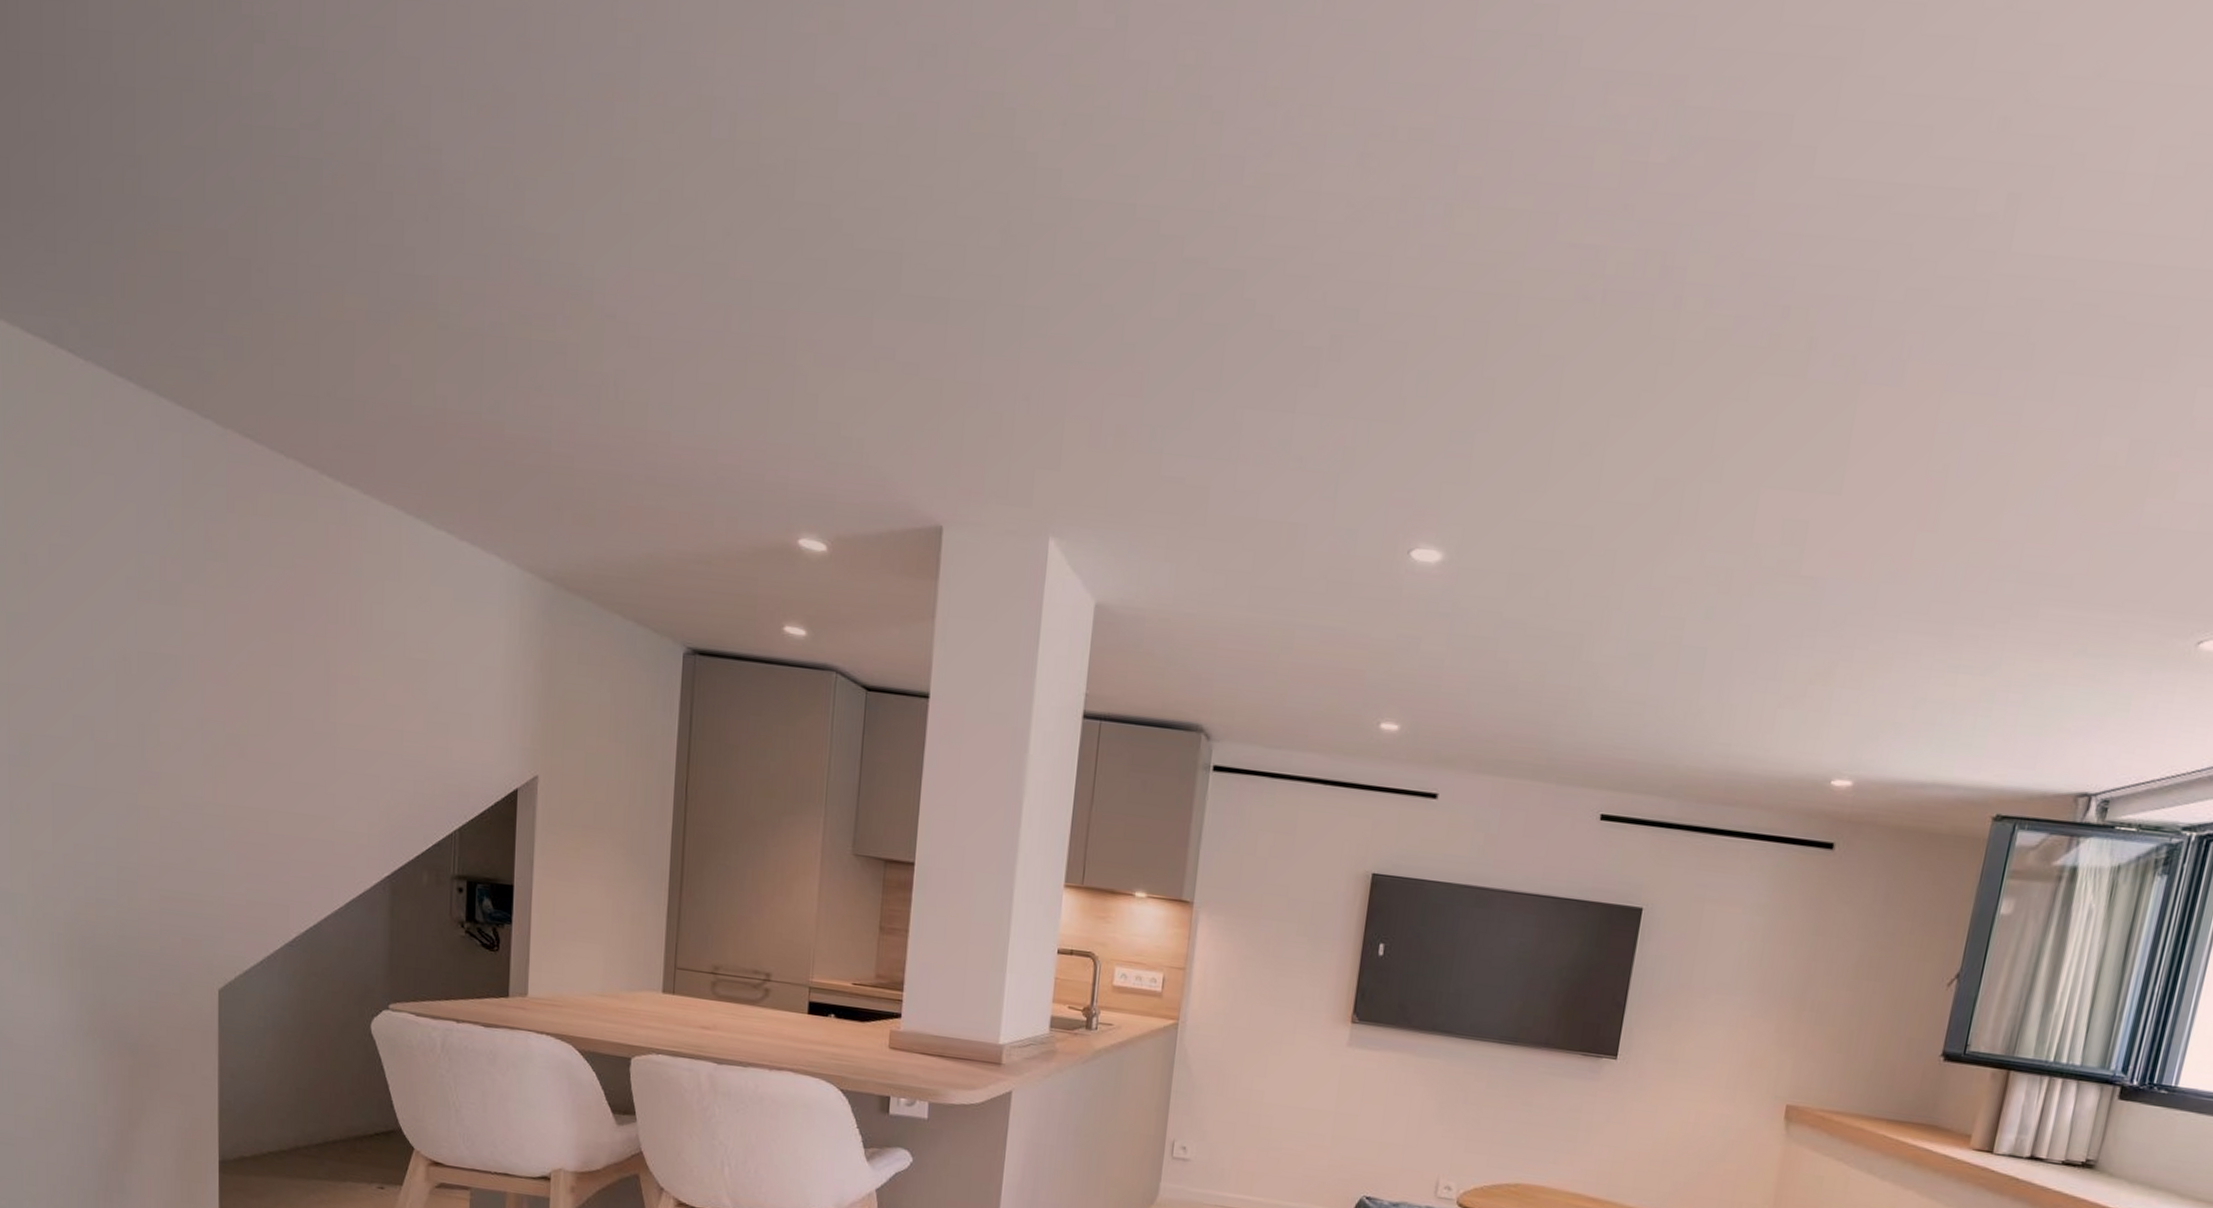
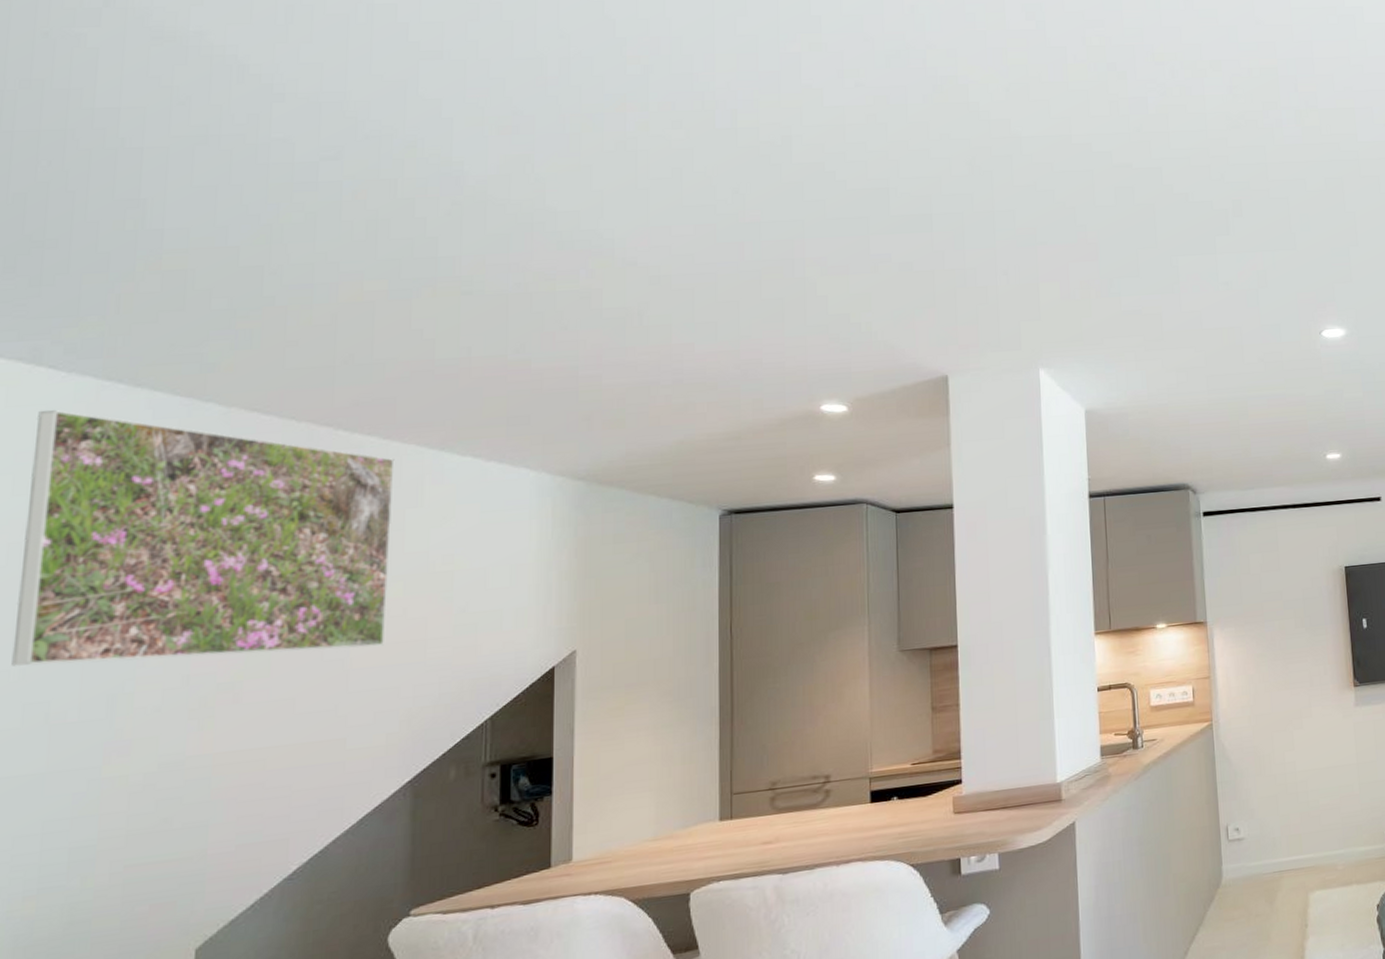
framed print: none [60,400,374,728] -> present [11,409,395,667]

